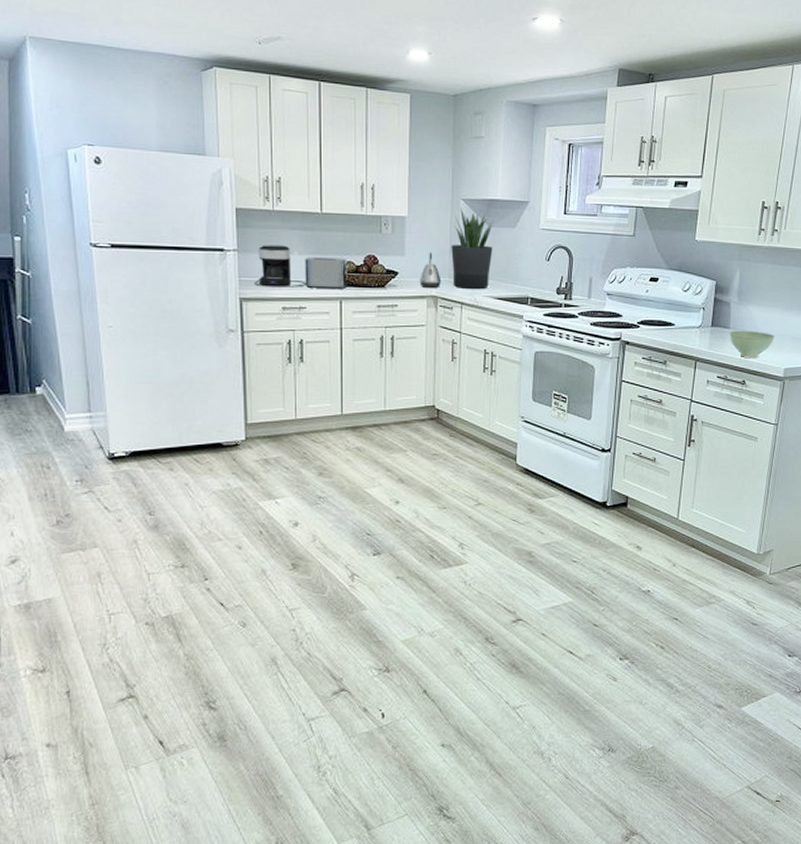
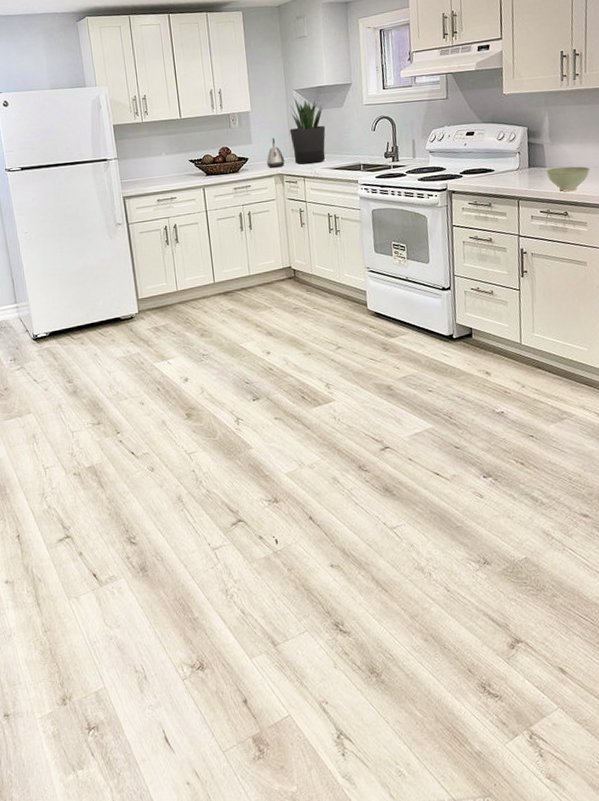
coffee maker: present [255,245,306,288] -> none [134,149,174,186]
toaster: present [305,257,349,290] -> none [171,153,209,181]

